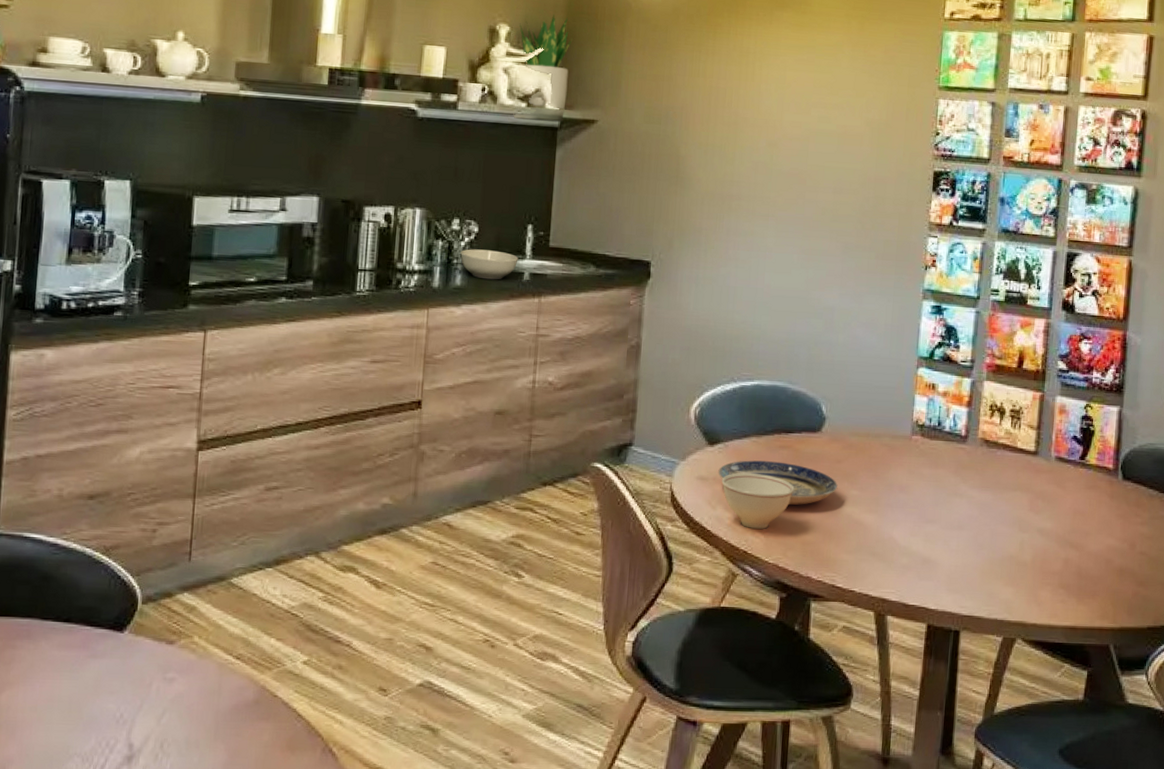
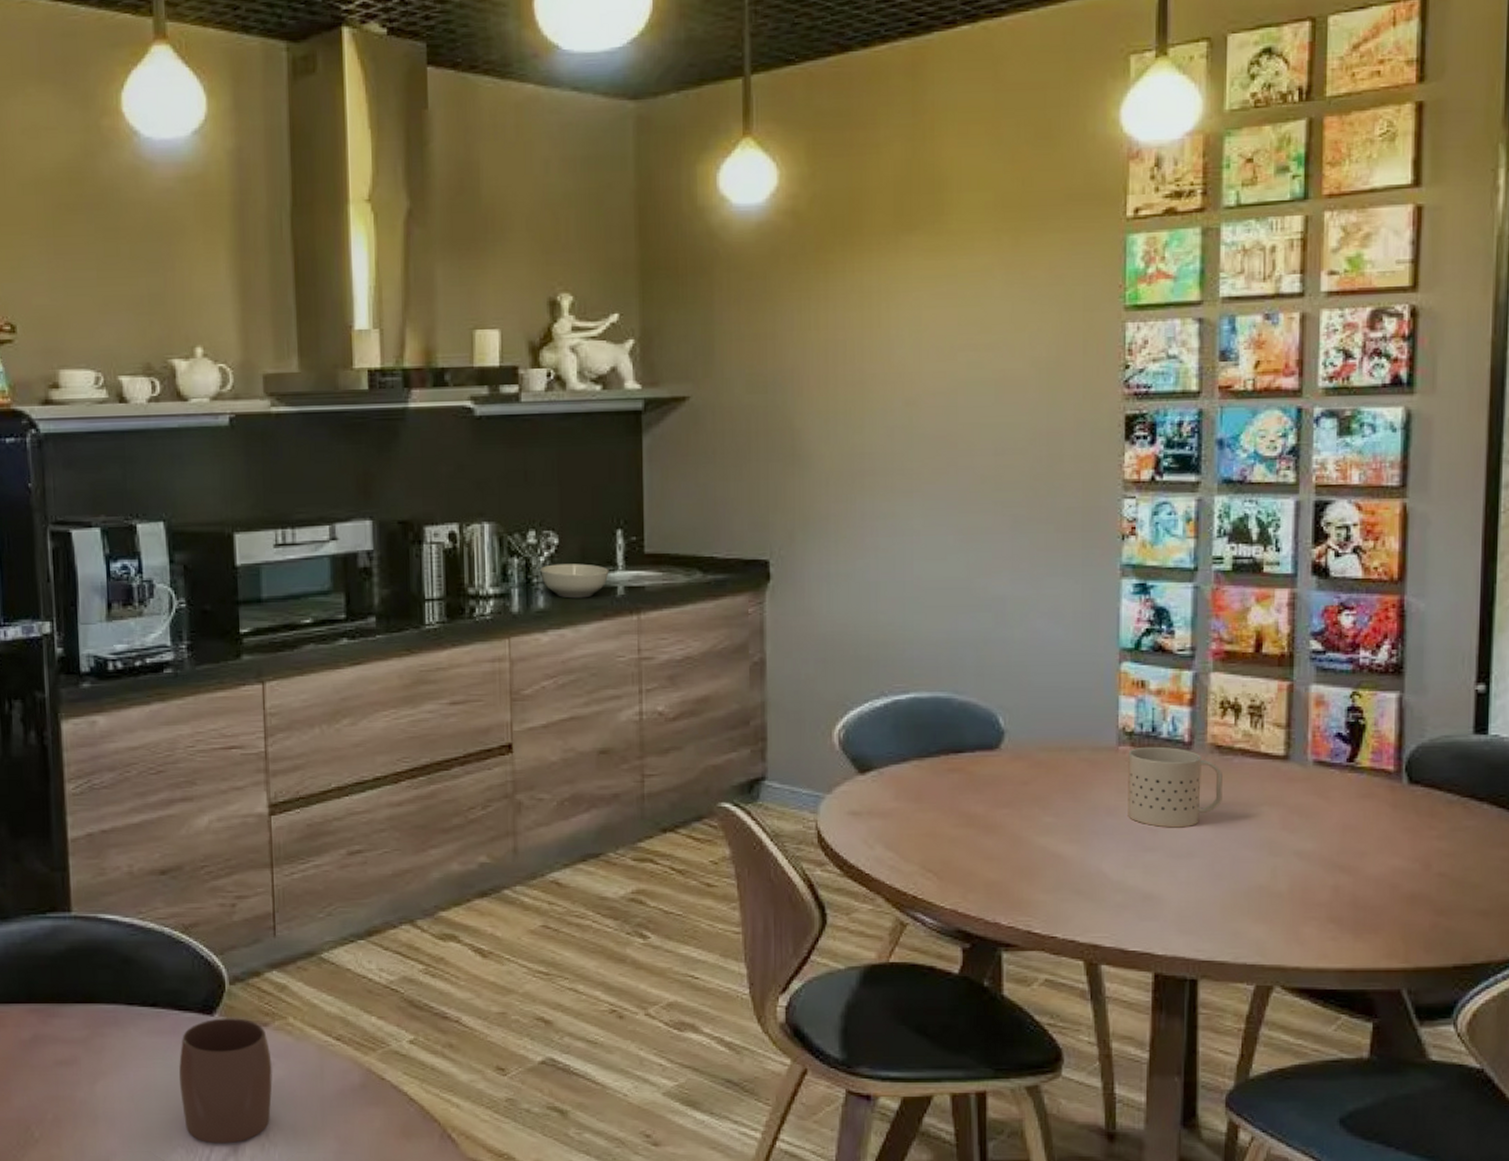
mug: none [83,635,174,754] -> present [179,1018,273,1144]
planter: present [513,15,572,122] -> none [585,275,649,406]
plate: present [718,460,838,505] -> none [873,788,1026,838]
bowl: present [722,472,795,530] -> none [879,803,971,870]
mug: none [915,437,988,505] -> present [1128,746,1222,828]

